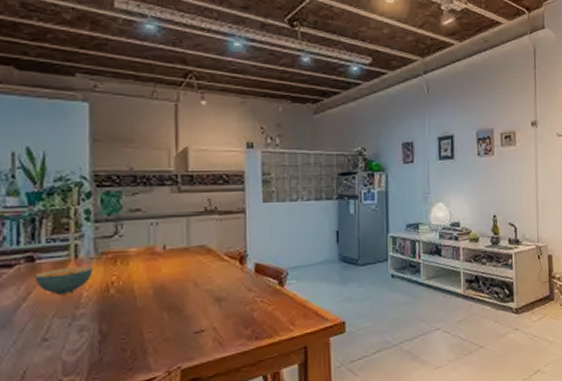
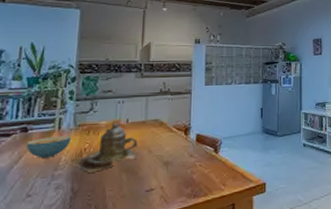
teapot: none [94,250,183,311] -> present [70,123,140,173]

